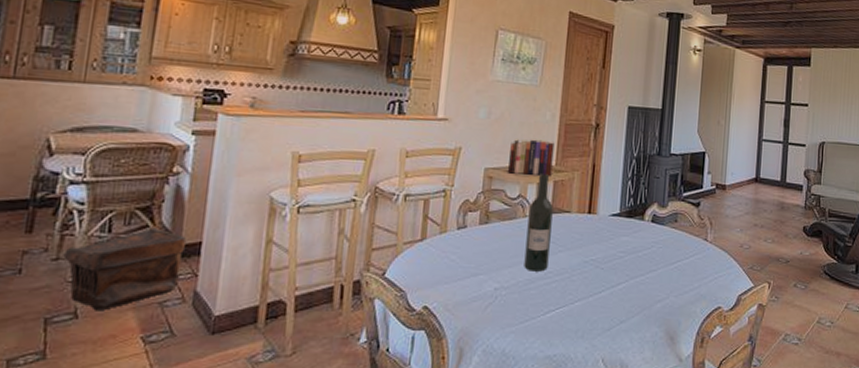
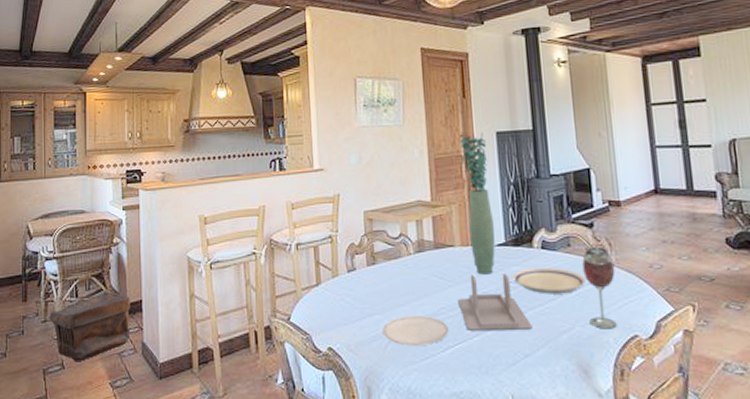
plate: none [484,278,553,308] -> present [382,316,450,345]
books: present [508,138,555,176] -> none [385,177,429,214]
wine bottle: present [524,174,553,272] -> none [412,211,440,308]
napkin holder: none [565,242,632,297] -> present [458,274,533,330]
vase: none [586,101,618,243] -> present [460,132,496,275]
plate: none [621,240,685,266] -> present [513,268,586,295]
wineglass: none [682,224,712,301] -> present [582,246,617,329]

